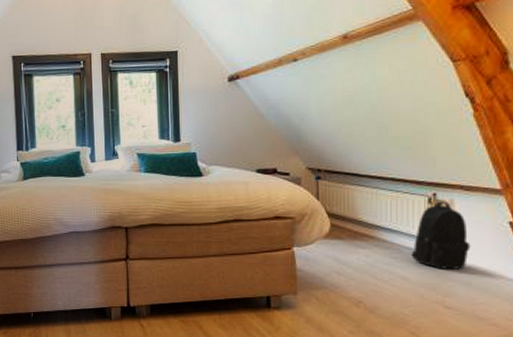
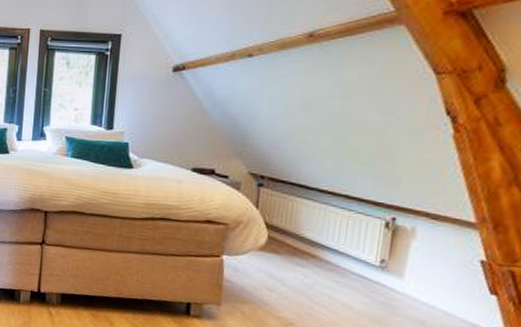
backpack: present [411,201,471,269] -> none [356,227,430,305]

